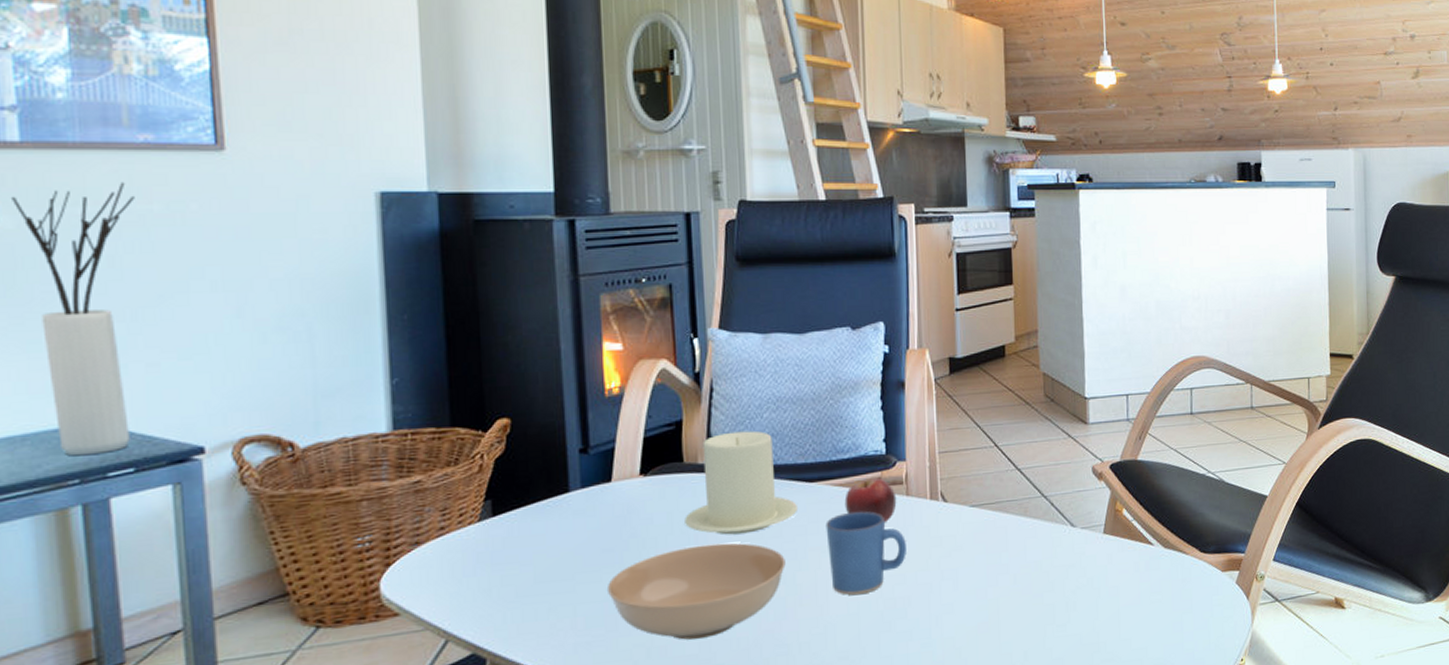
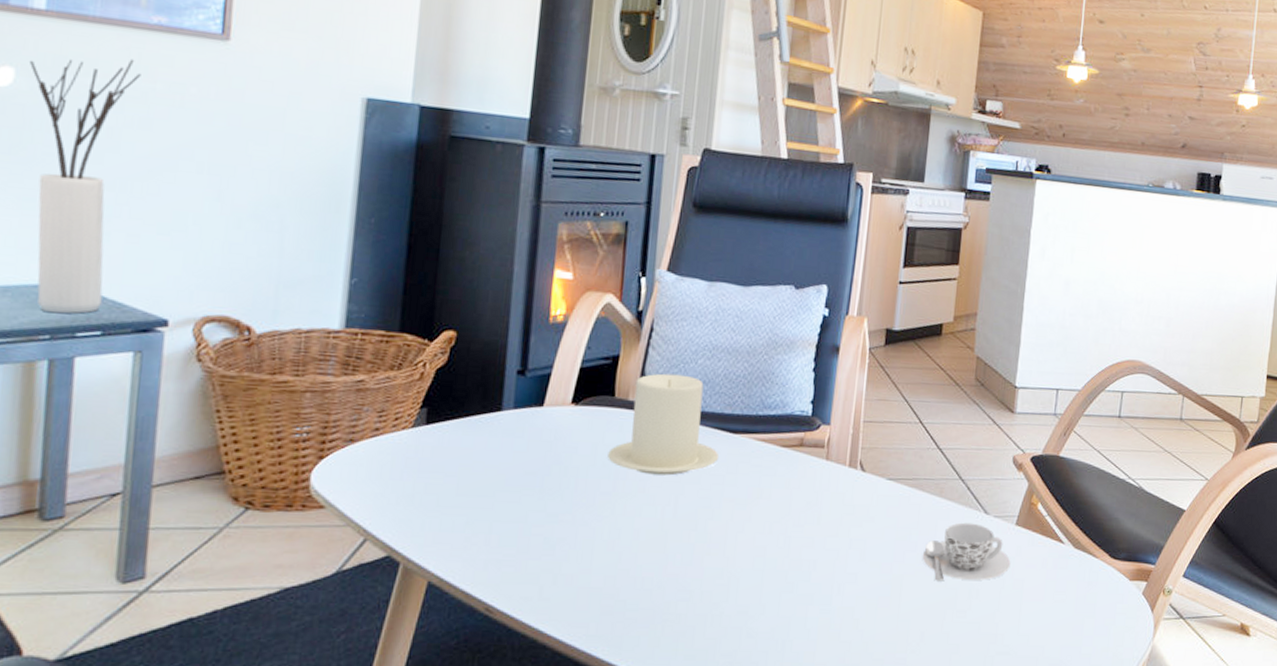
bowl: present [606,542,786,640] -> none [523,480,700,573]
mug: present [825,511,906,595] -> none [741,468,820,551]
fruit: present [844,478,897,522] -> none [764,437,817,483]
teacup: none [1015,537,1104,600] -> present [922,522,1011,582]

